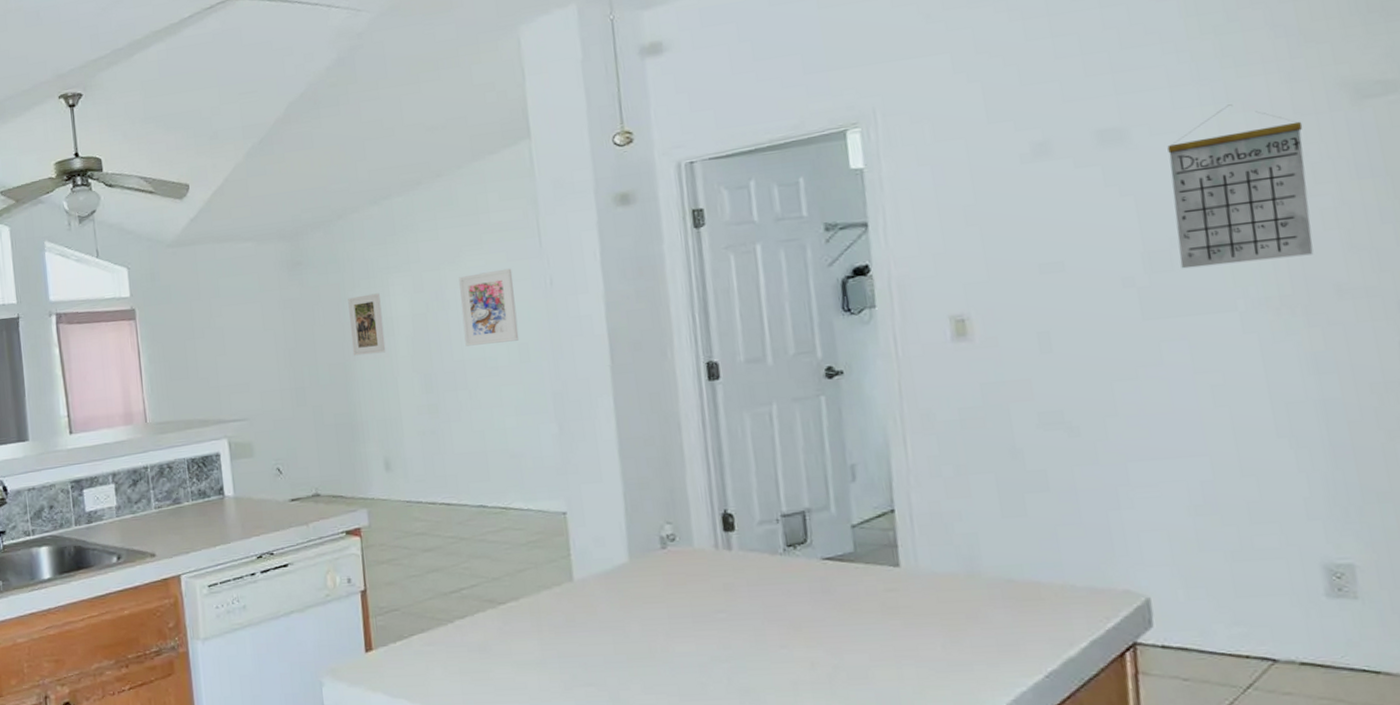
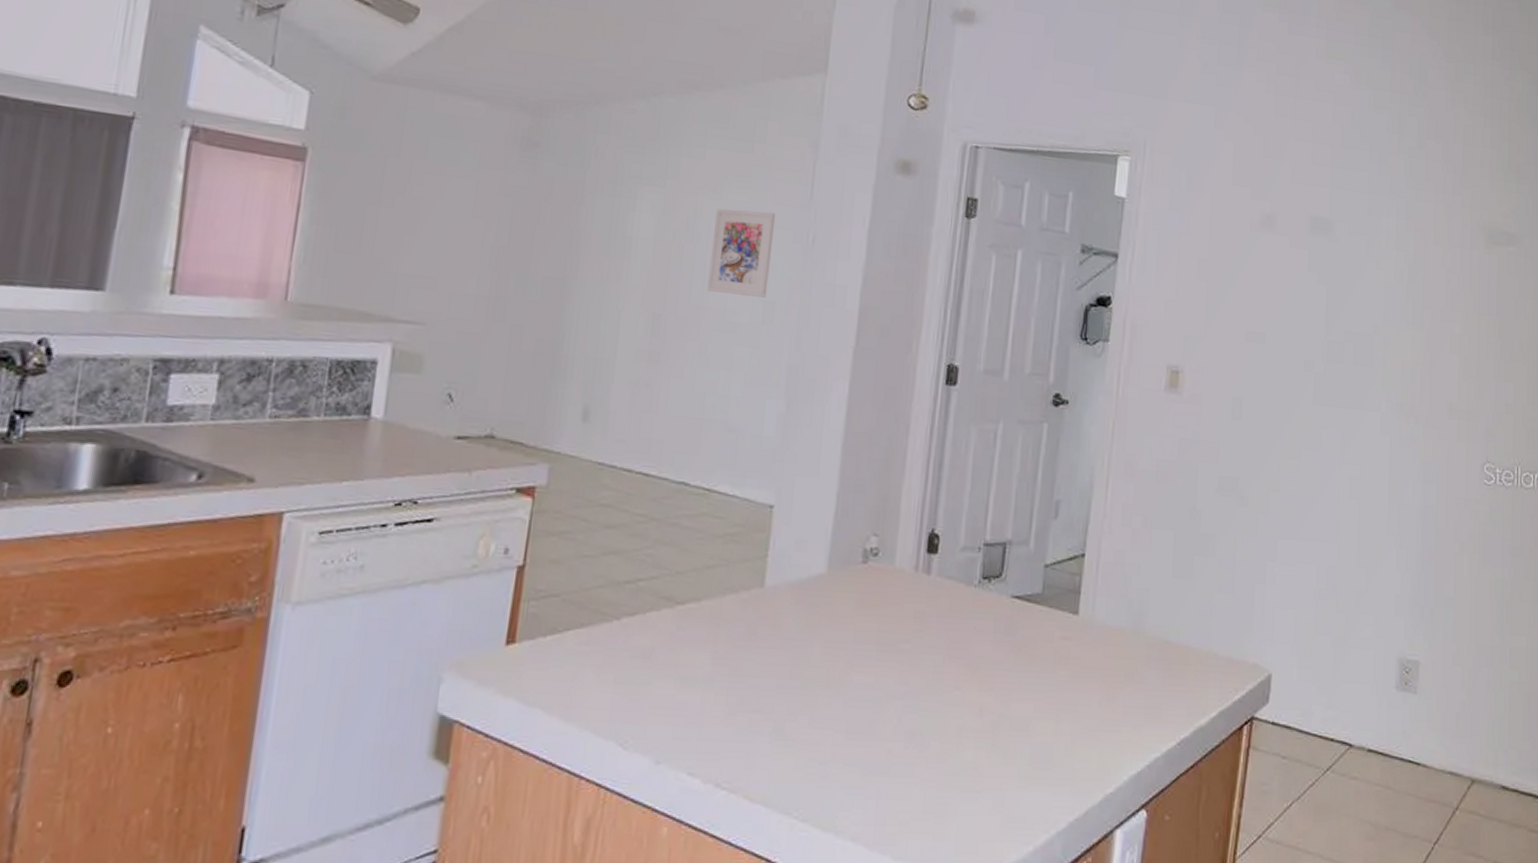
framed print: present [348,293,386,356] -> none [575,201,624,278]
calendar: present [1167,104,1314,269] -> none [1349,221,1451,373]

